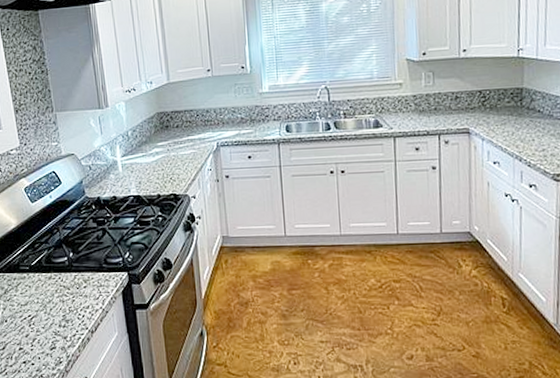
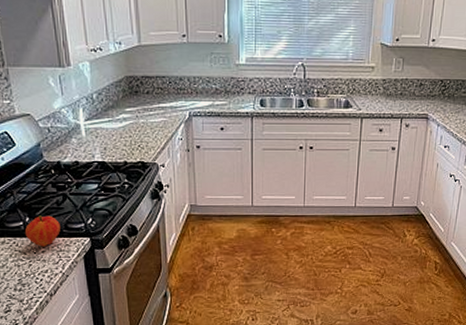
fruit: none [68,250,100,282] -> present [24,215,60,247]

